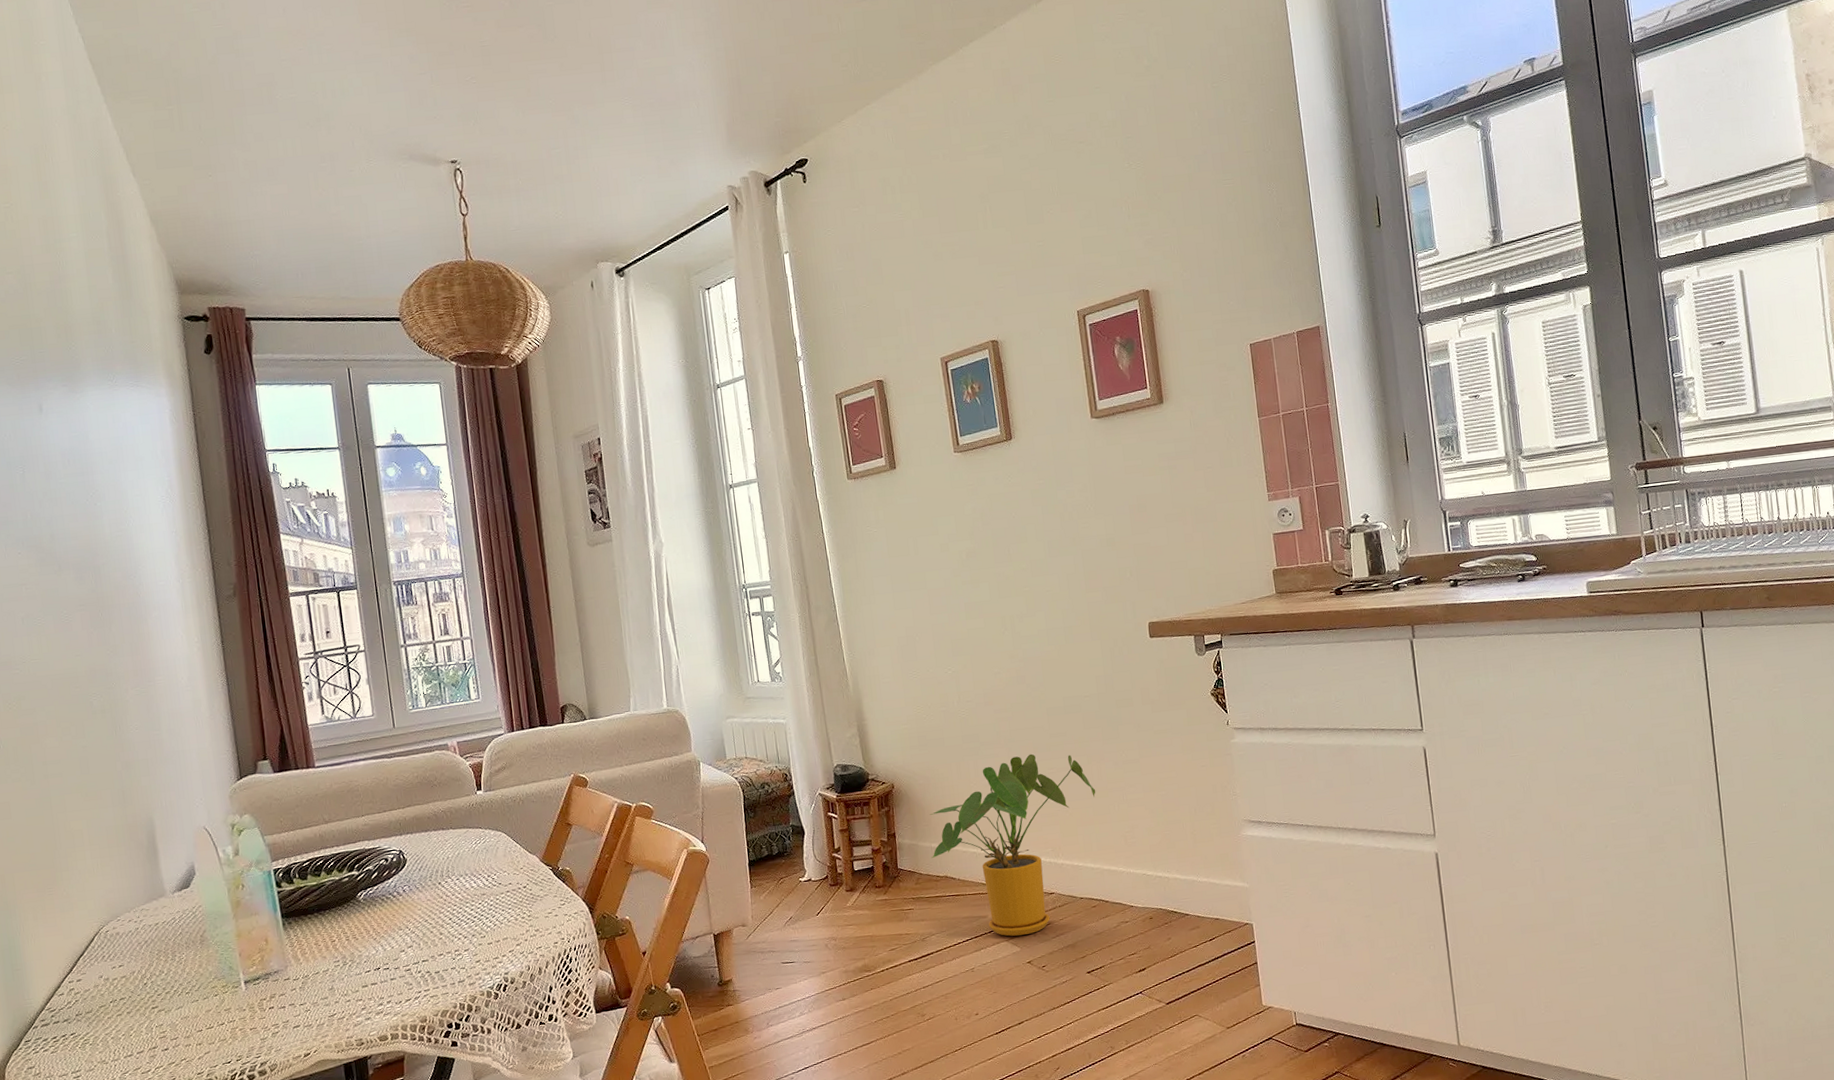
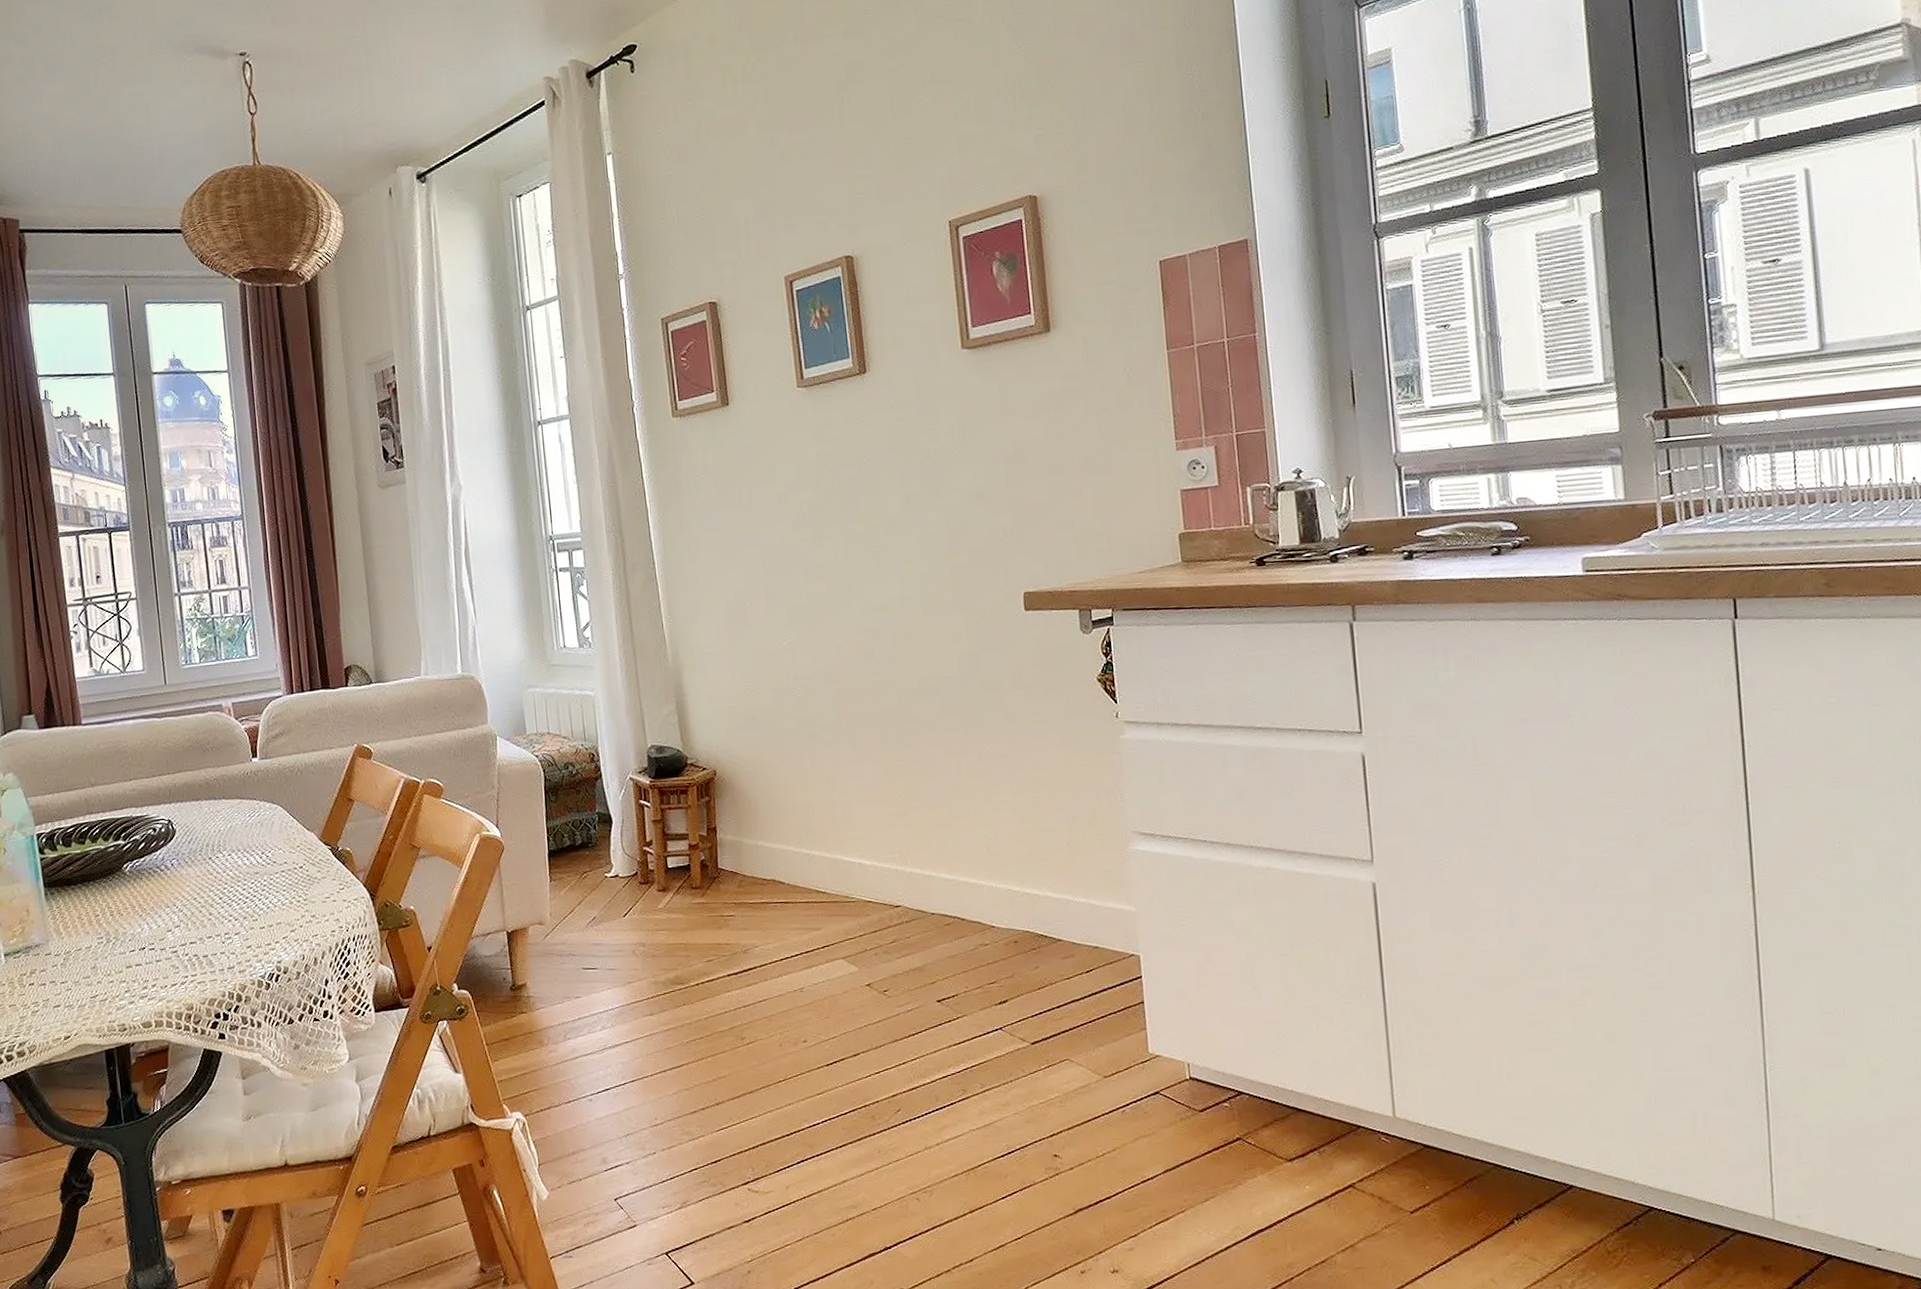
house plant: present [929,753,1096,937] -> none [756,742,954,954]

